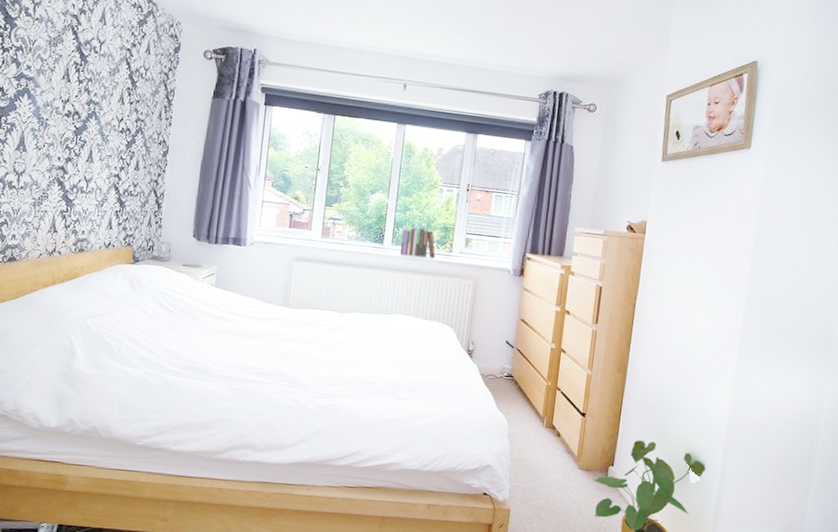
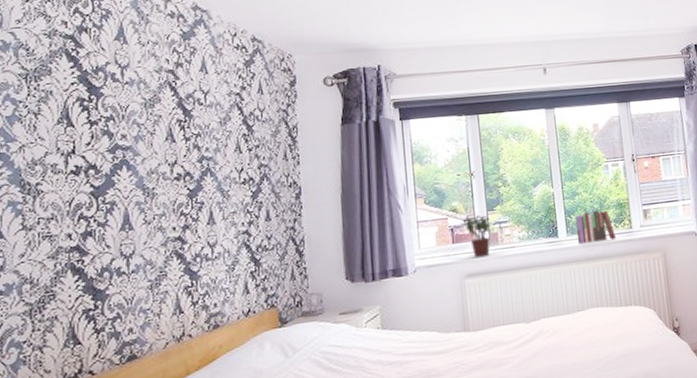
potted plant: none [302,206,326,246] -> present [462,215,491,257]

